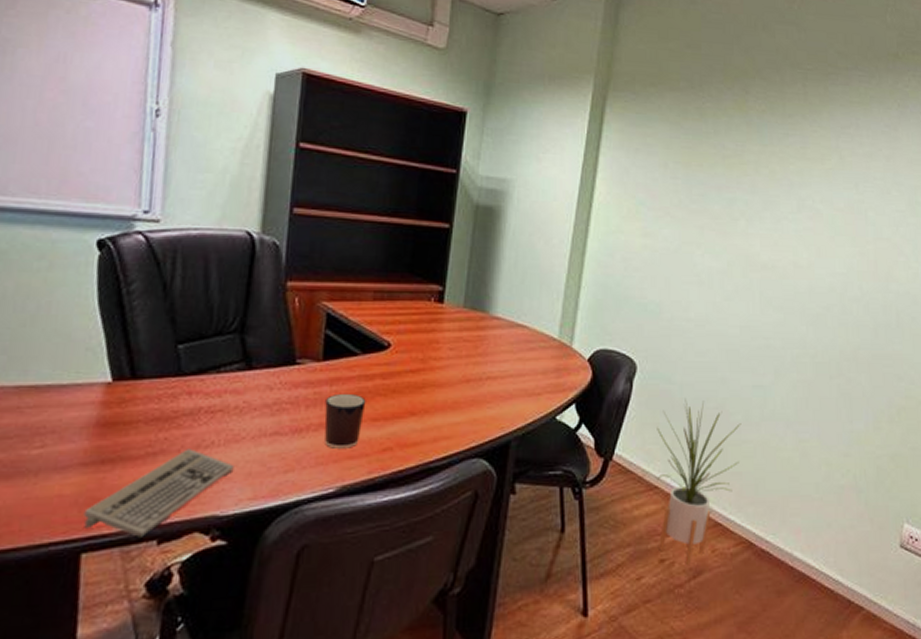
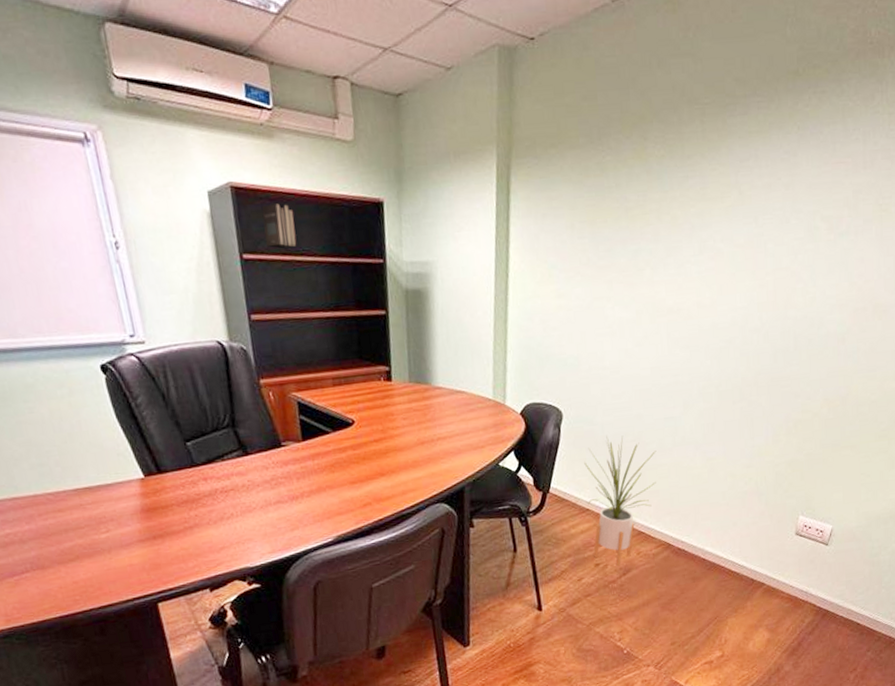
computer keyboard: present [83,449,234,537] -> none [151,521,253,588]
mug: present [324,393,366,449] -> none [311,464,344,509]
books: none [328,96,367,144] -> present [261,203,297,249]

